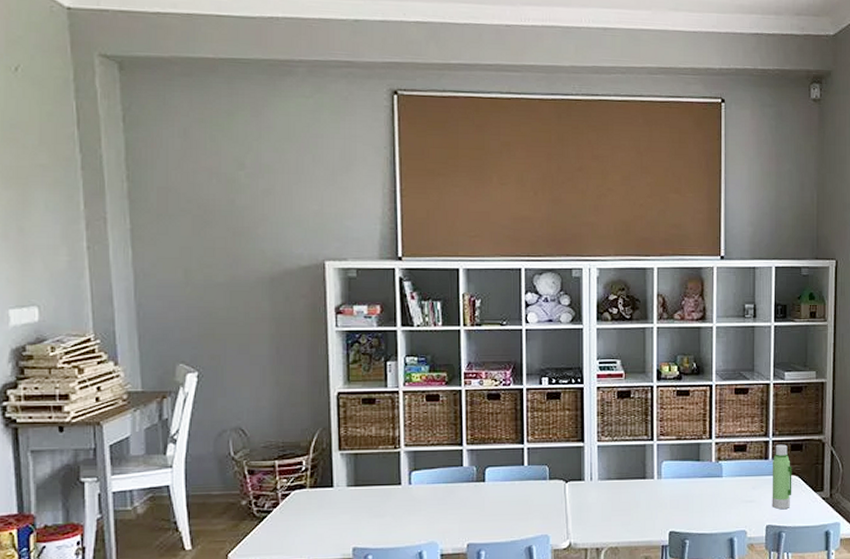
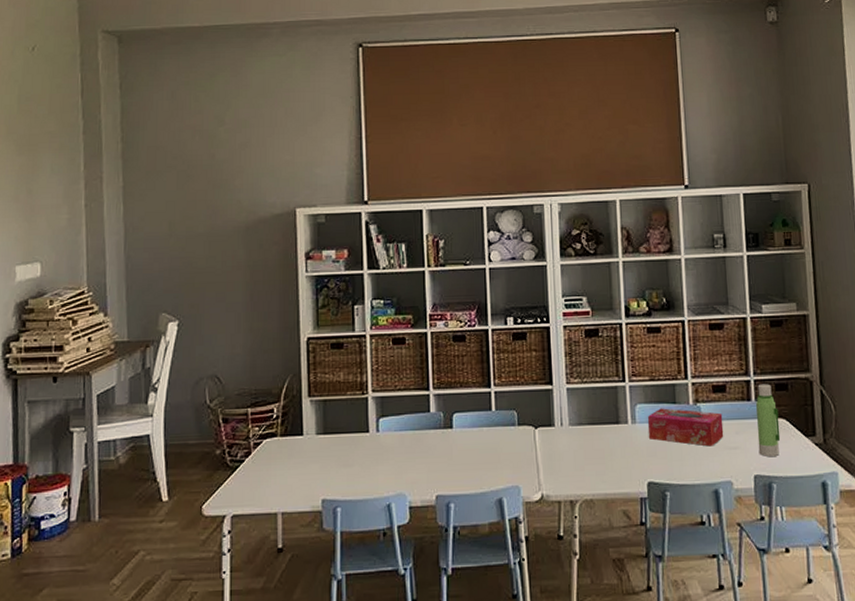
tissue box: none [673,465,742,500] -> present [648,408,724,447]

